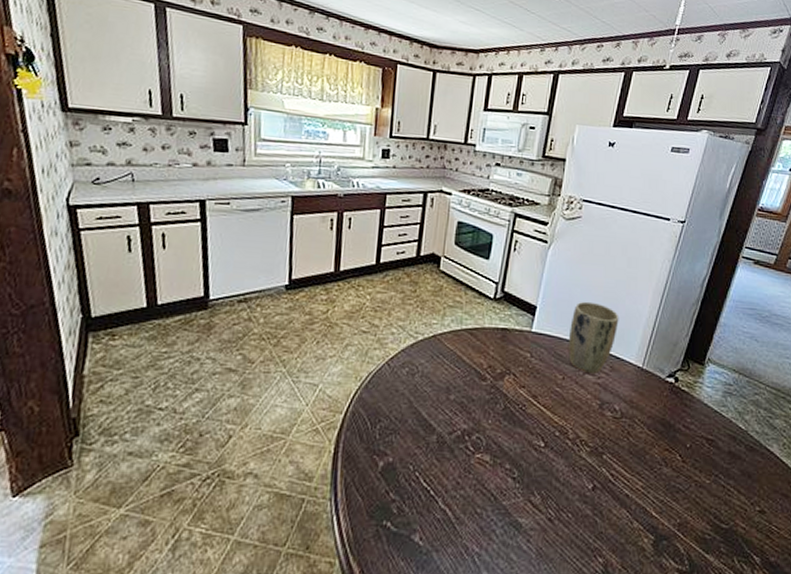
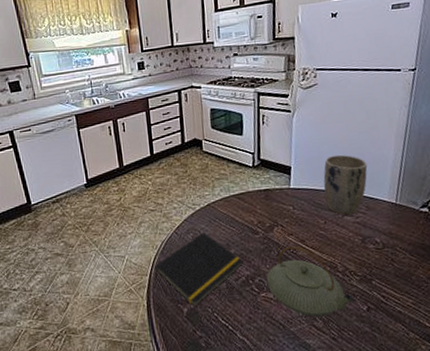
notepad: none [350,369,462,462] -> present [154,232,243,308]
teapot: none [485,401,581,491] -> present [266,246,355,317]

